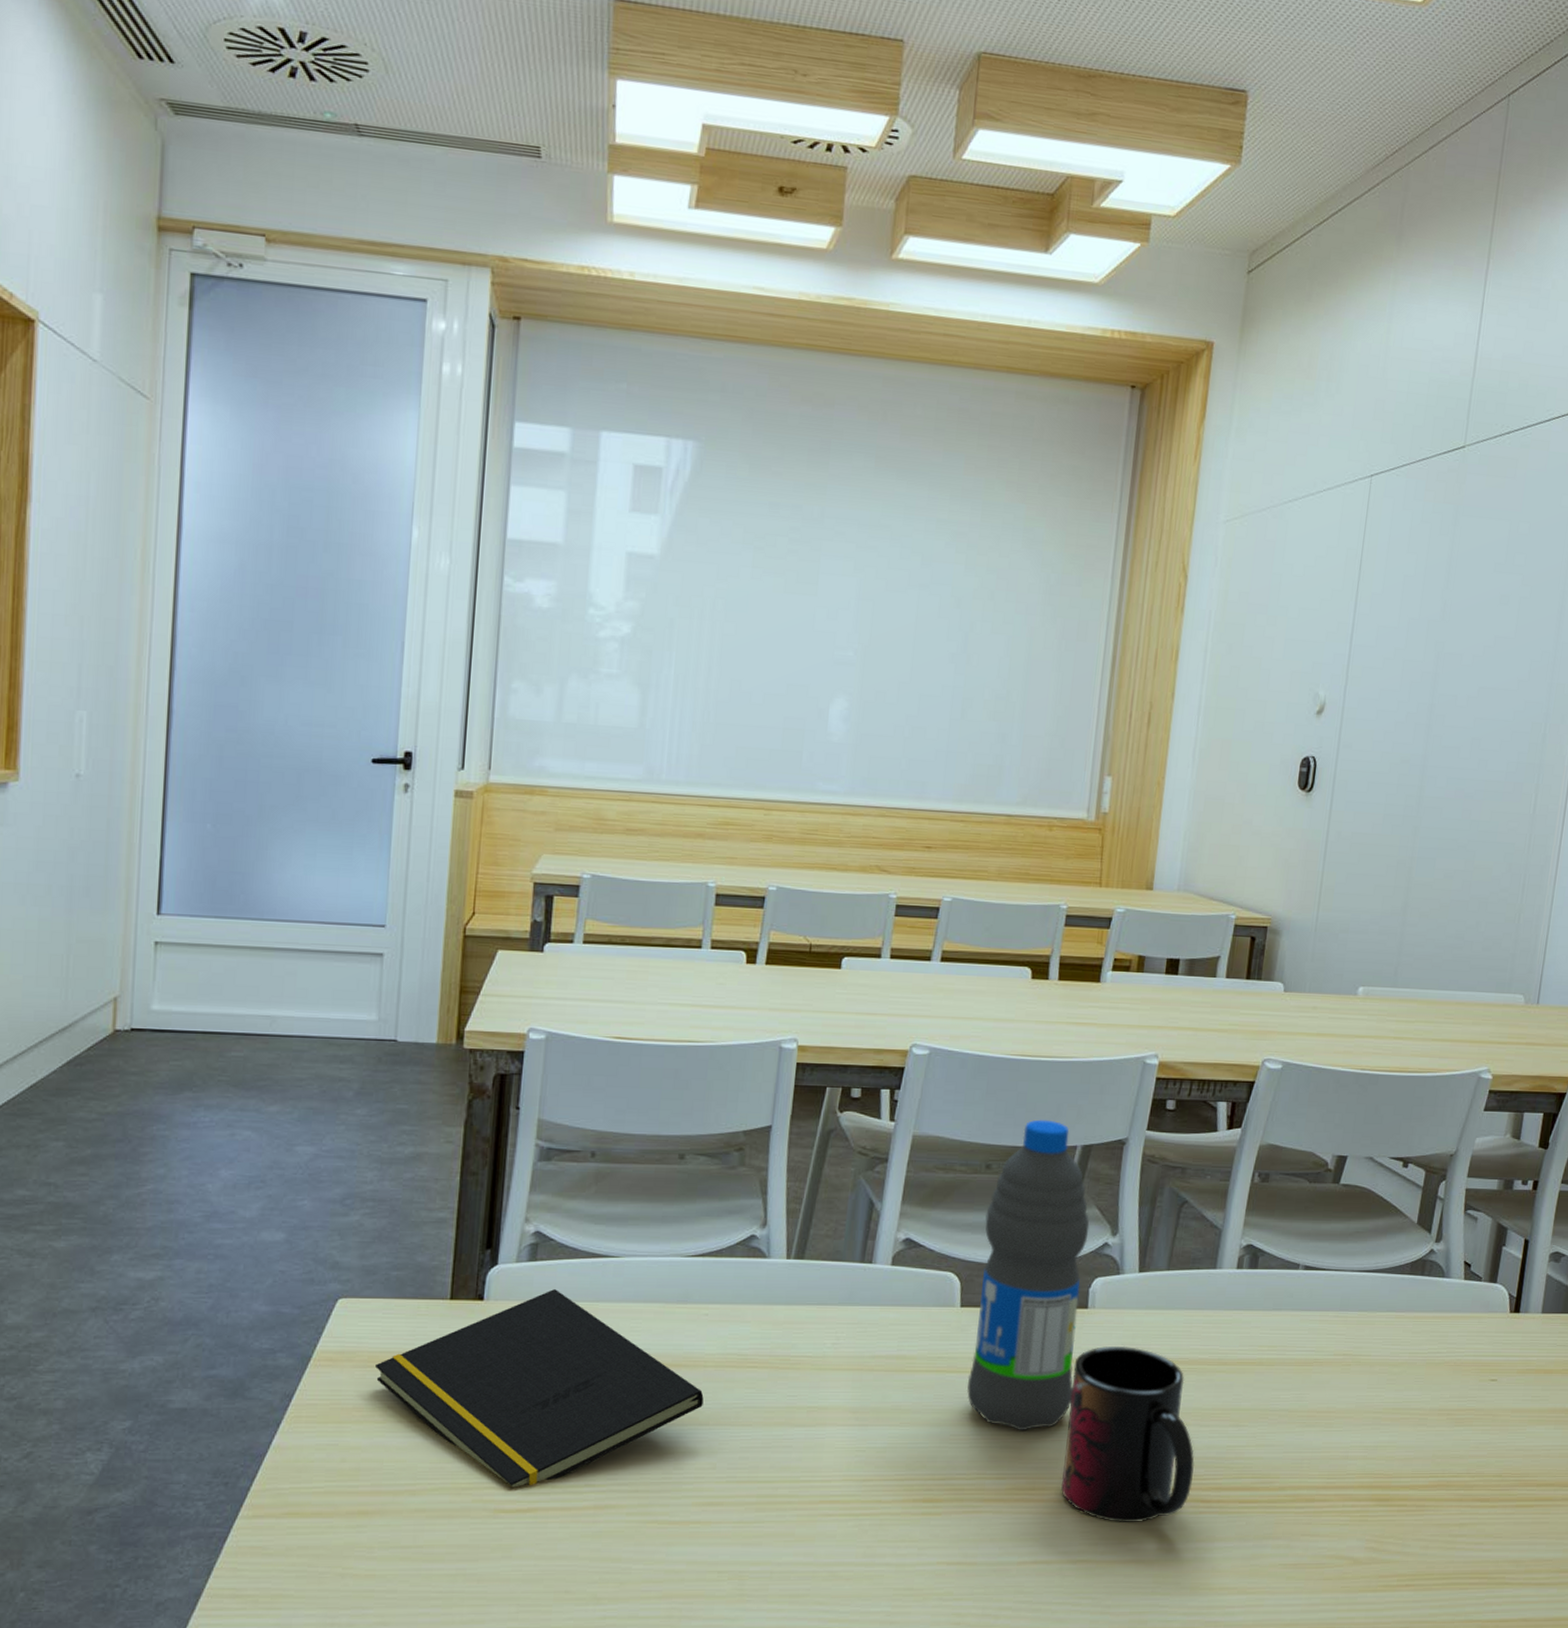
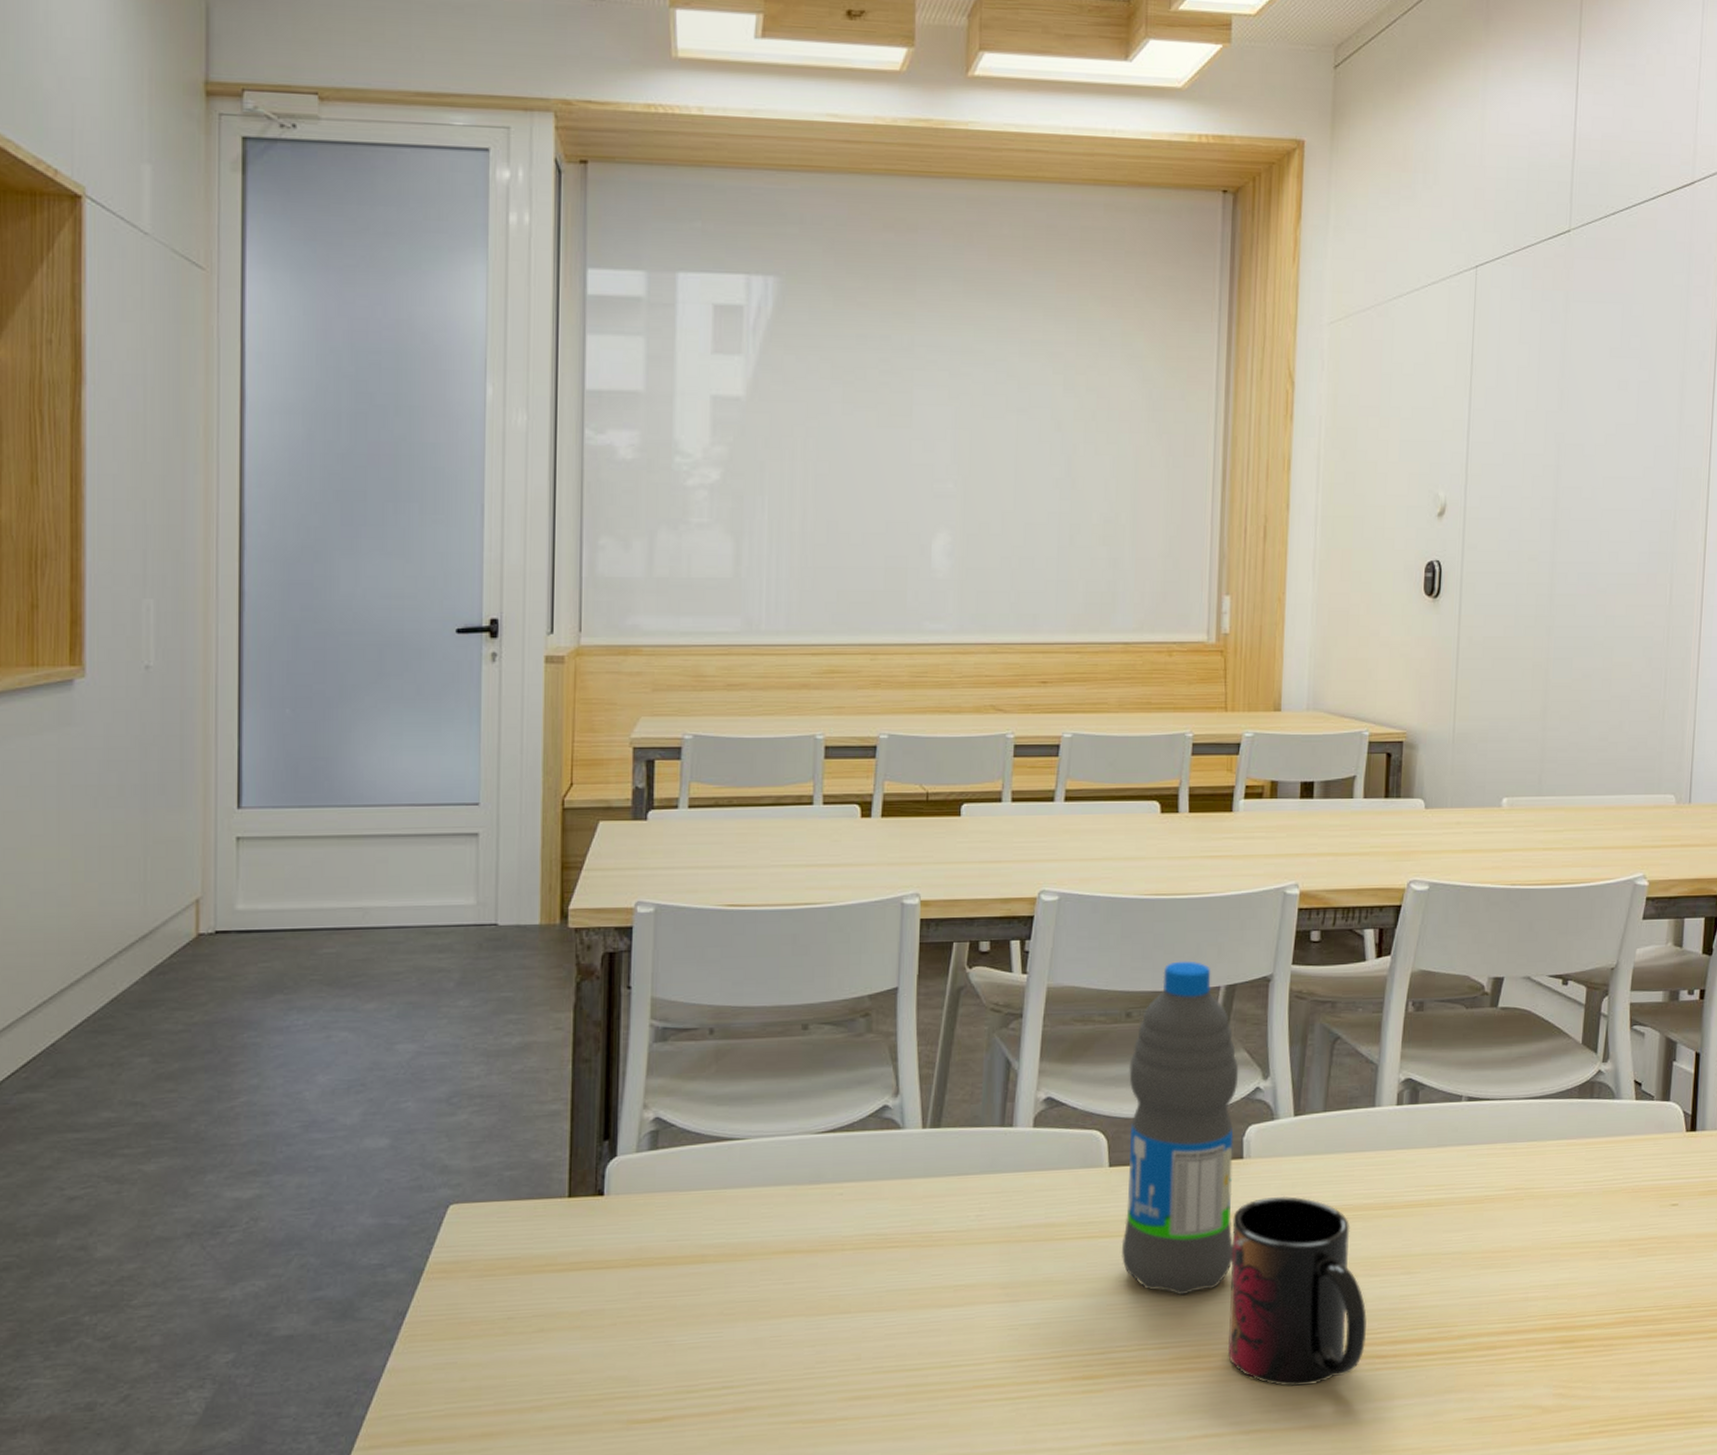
notepad: present [375,1289,704,1488] -> none [493,1178,843,1396]

